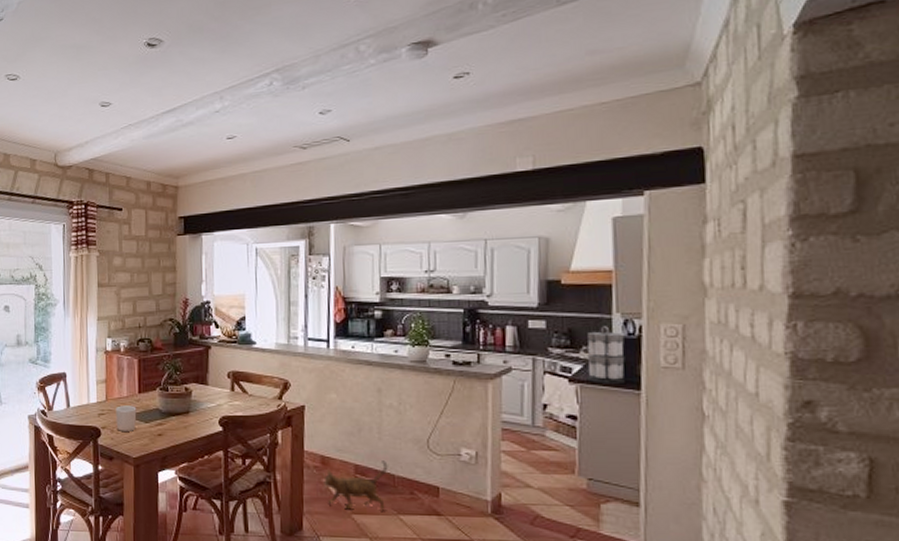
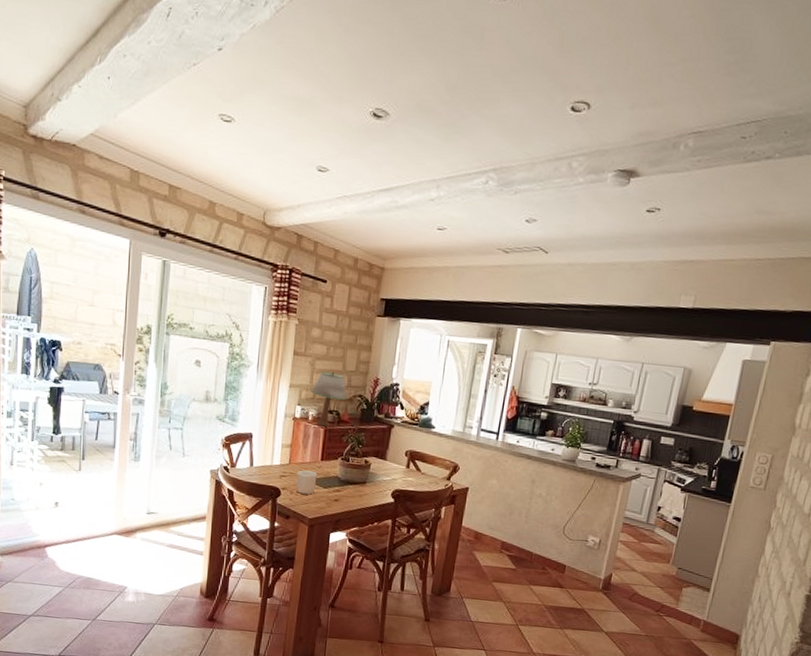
table lamp: none [120,298,158,356] -> present [311,371,347,427]
cat: present [324,460,388,511] -> none [474,540,529,581]
spice rack: present [586,326,626,385] -> none [694,449,729,497]

